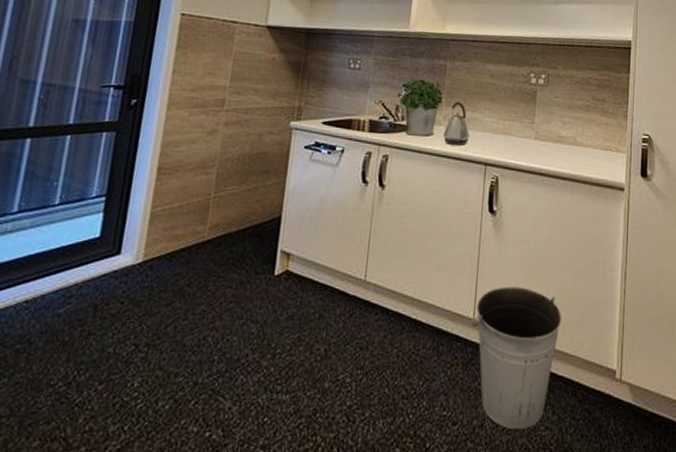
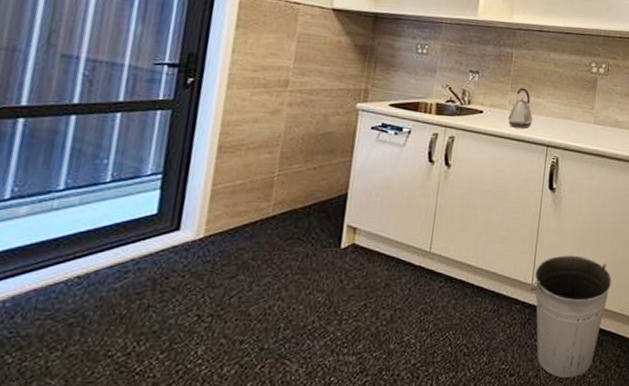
potted plant: present [396,78,443,137] -> none [463,64,509,120]

